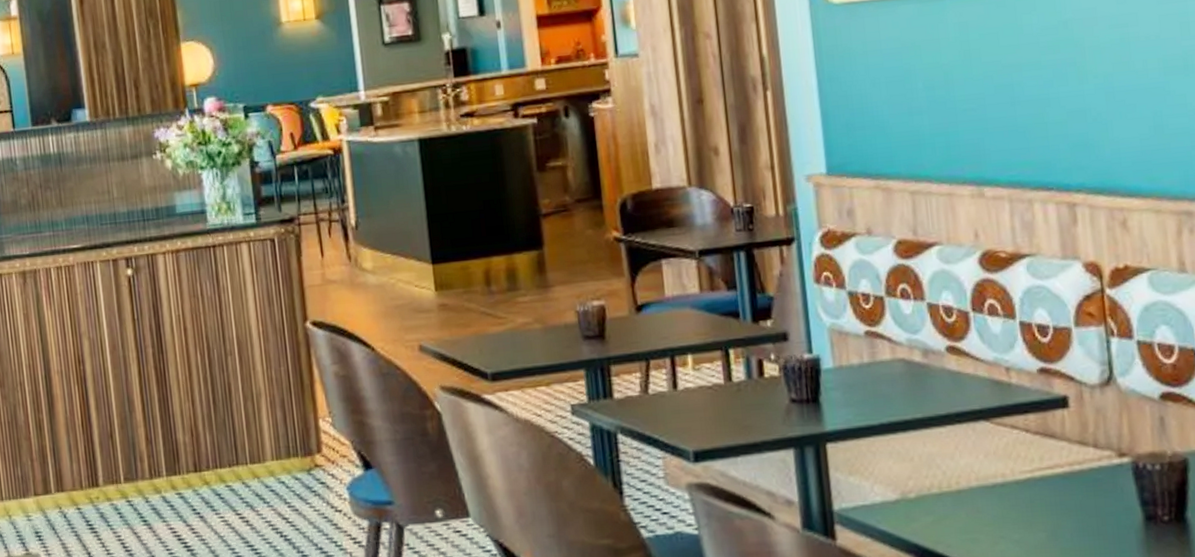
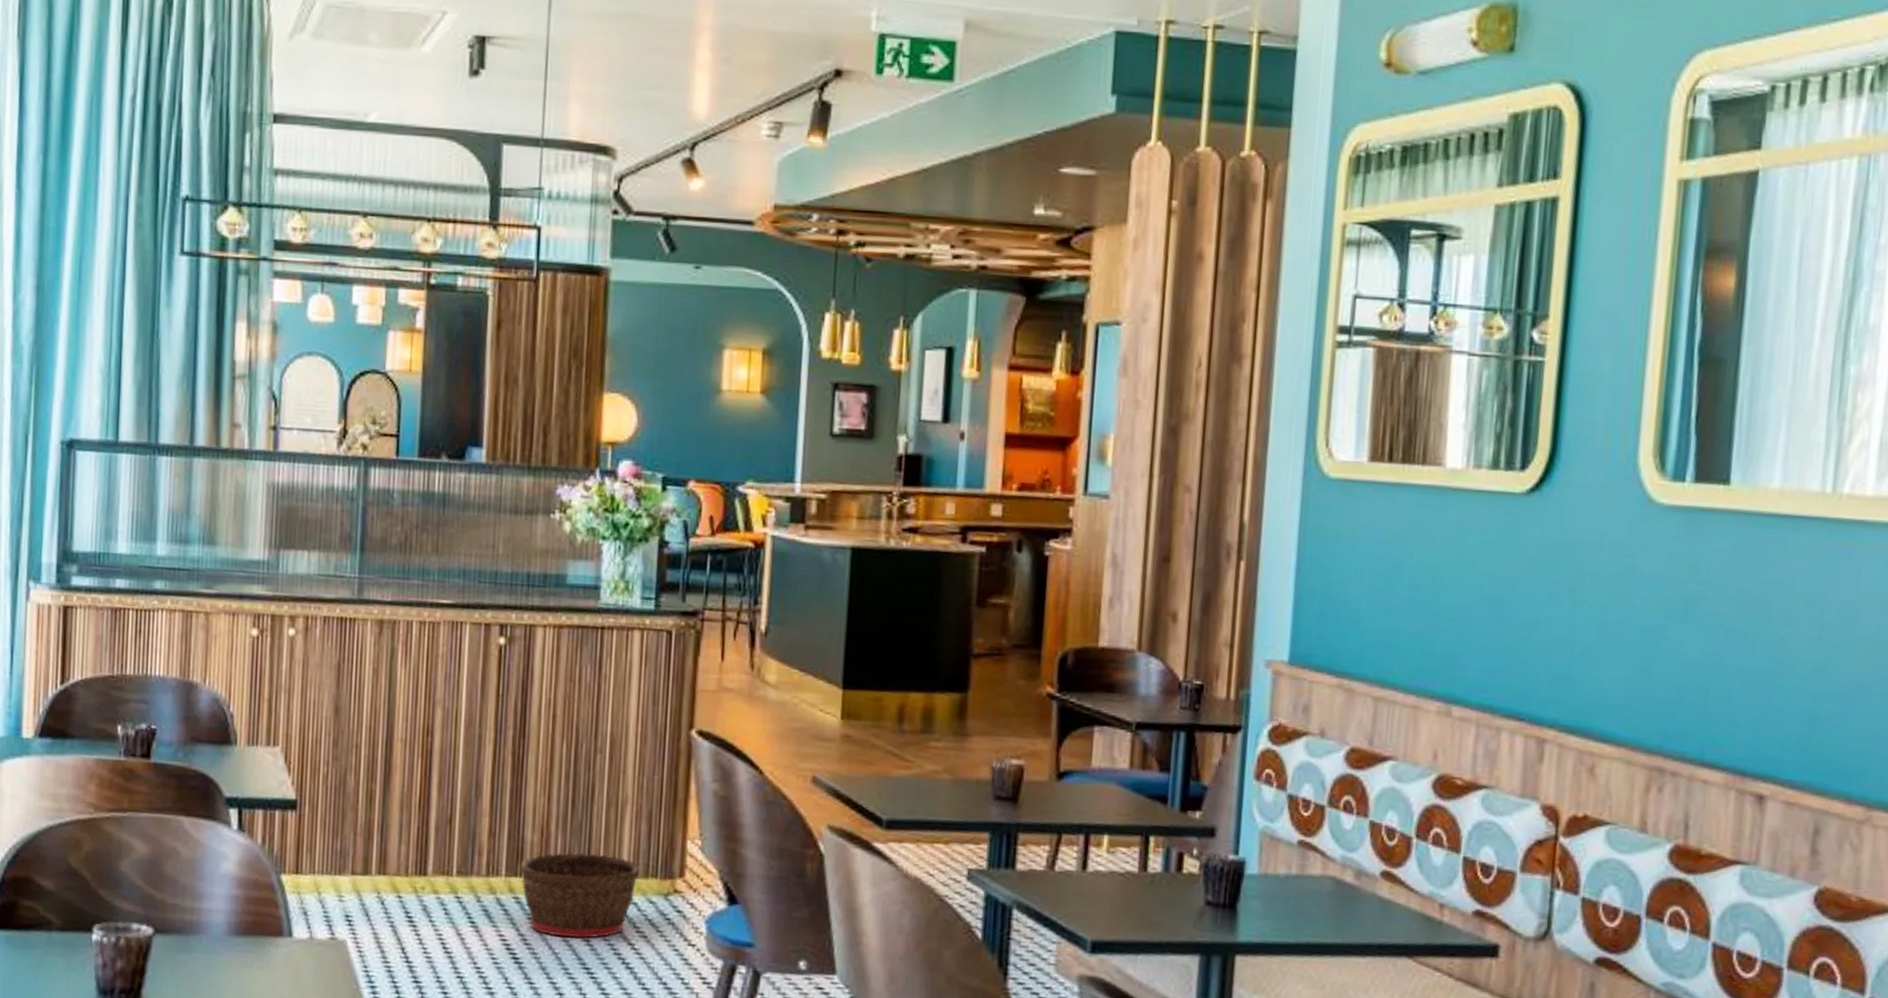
basket: none [177,444,282,522] -> present [520,853,639,938]

